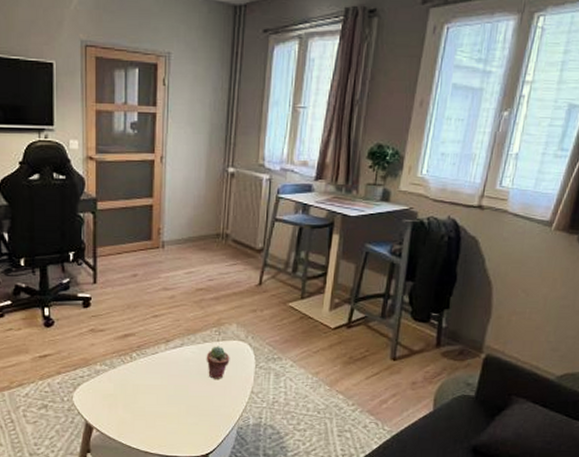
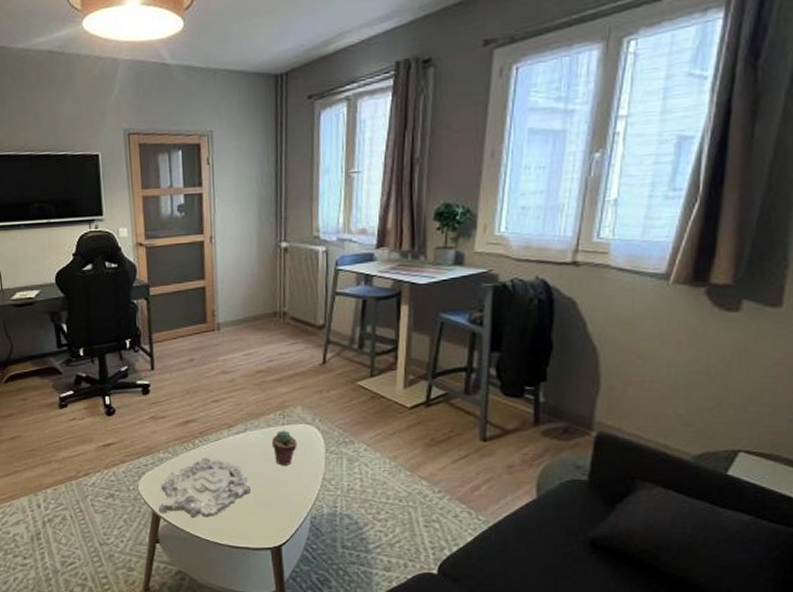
decorative tray: none [92,369,183,428] -> present [158,456,251,517]

